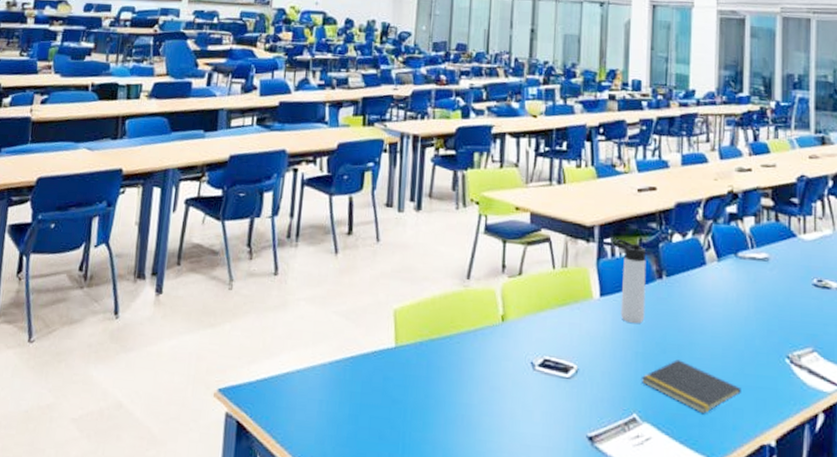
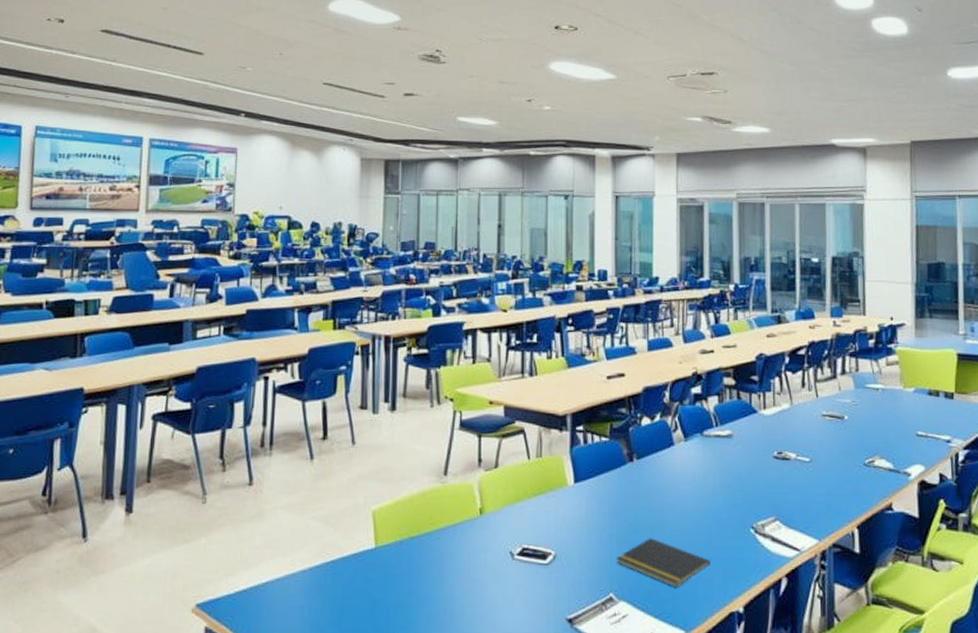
thermos bottle: present [616,239,647,323] -> none [588,426,618,506]

